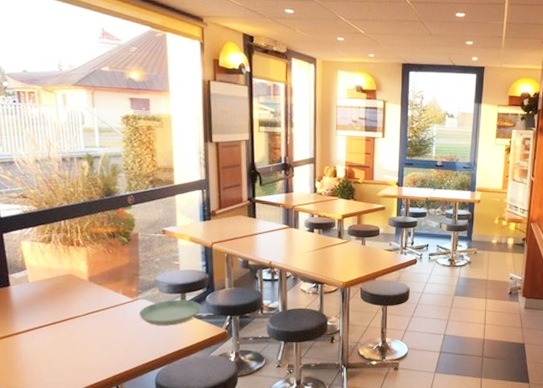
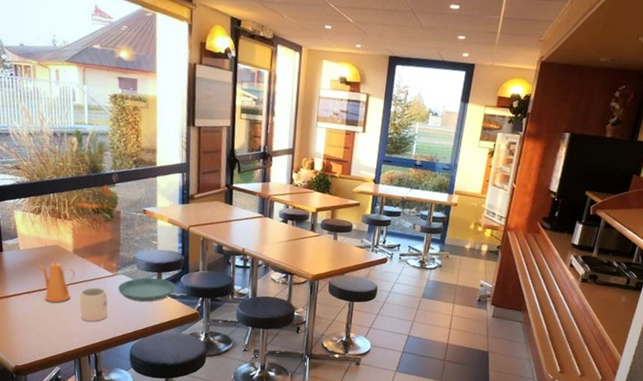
coffee pot: none [48,291,91,336] -> present [37,261,75,303]
mug: none [97,315,129,352] -> present [79,287,108,322]

